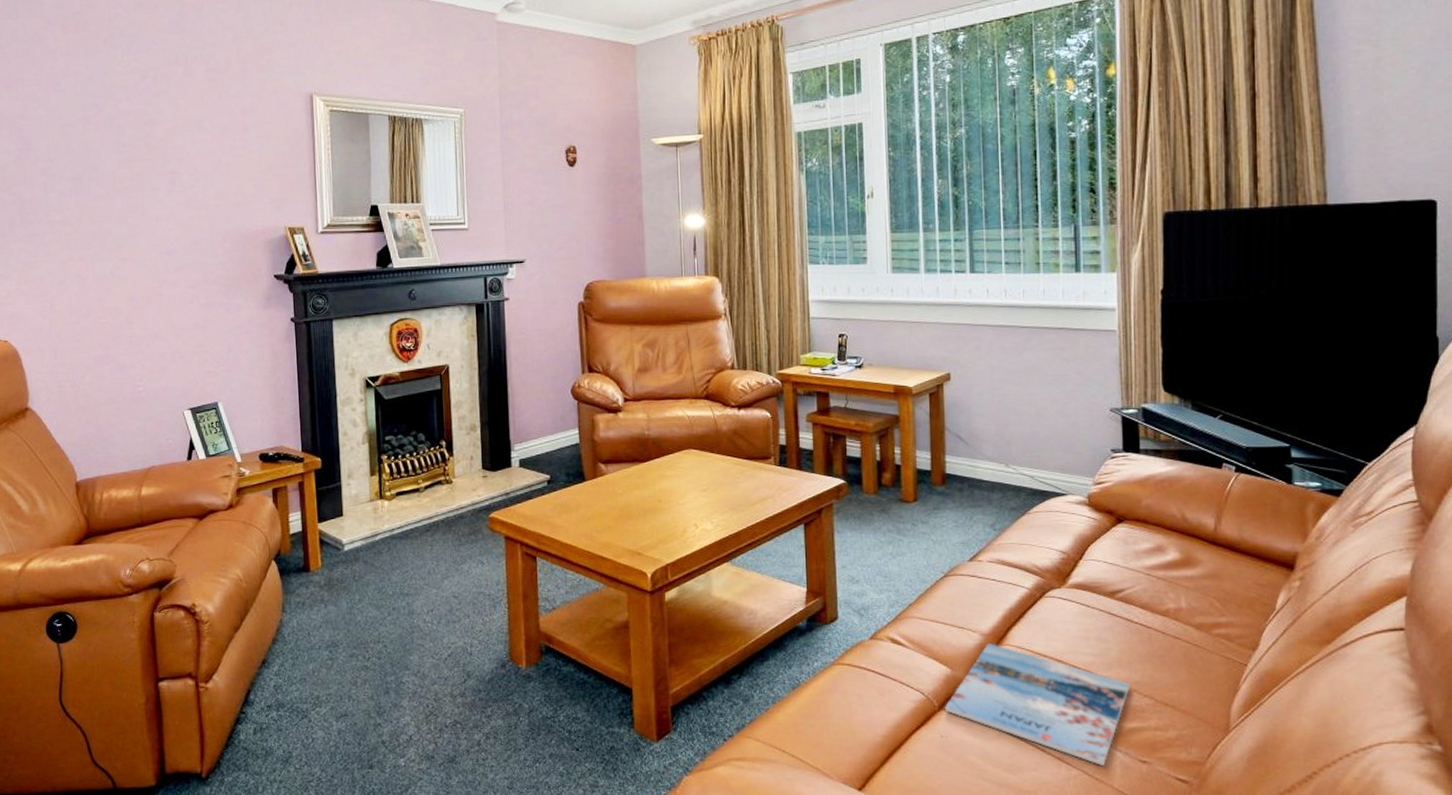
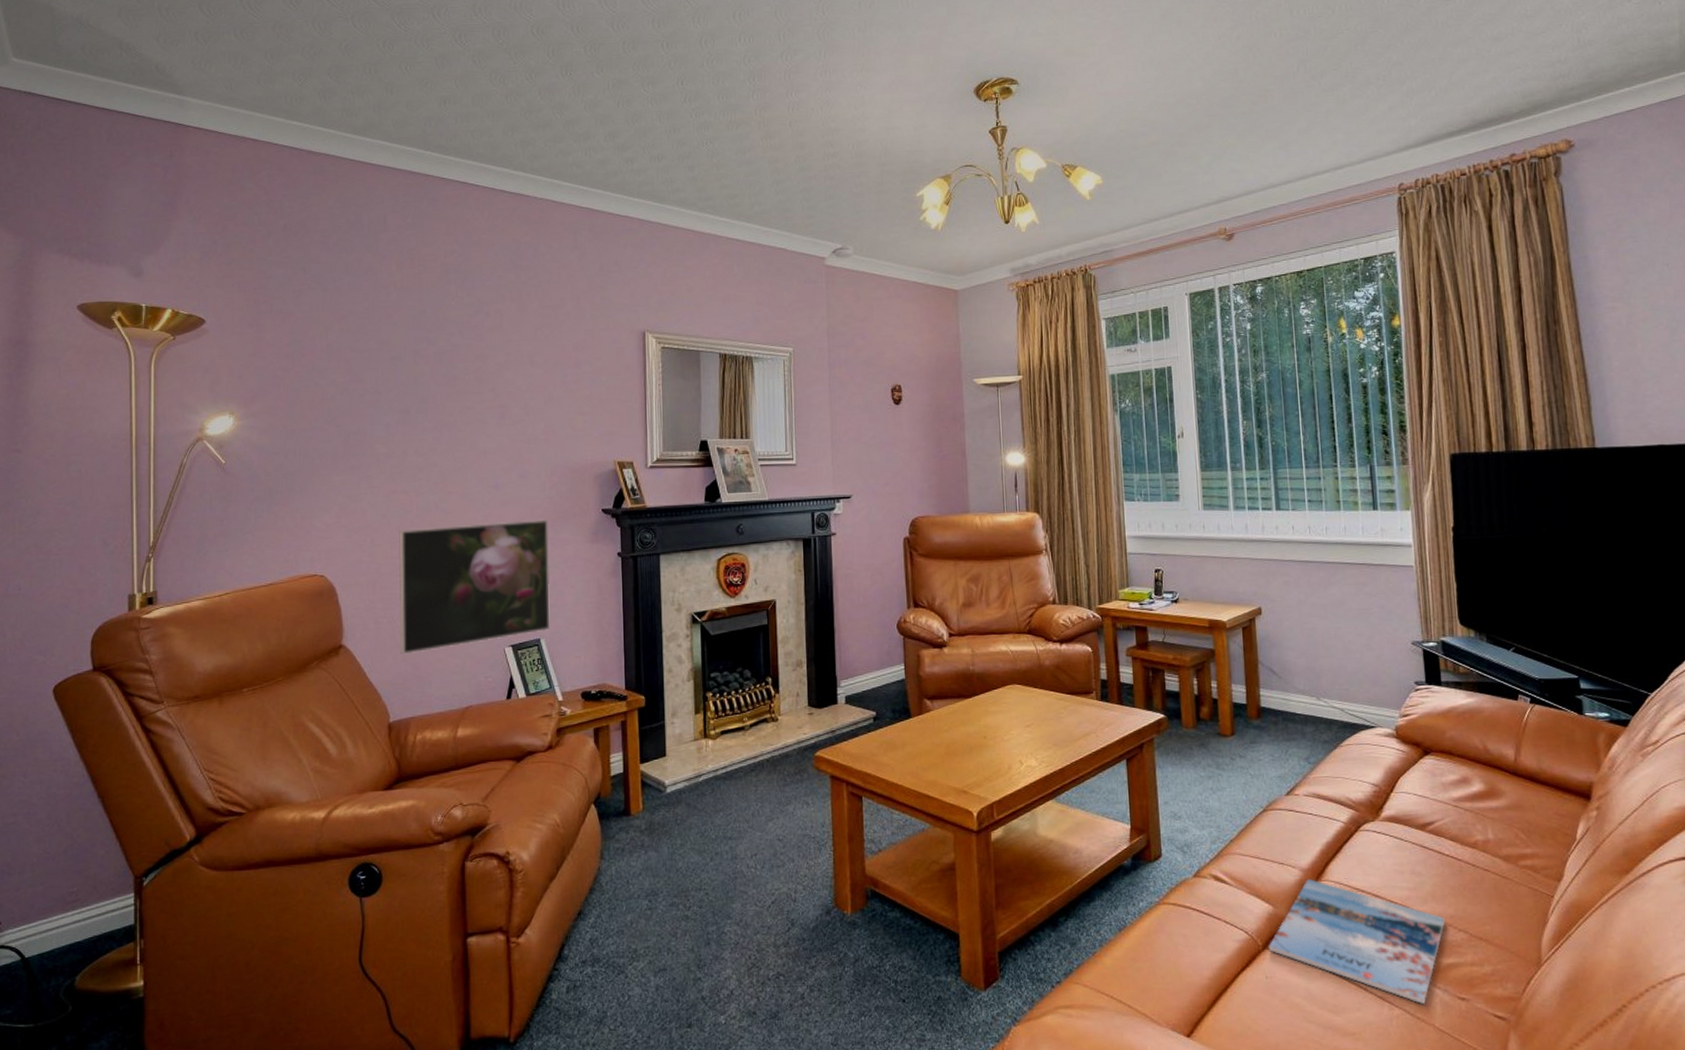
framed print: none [77,285,227,417] -> present [399,519,551,655]

